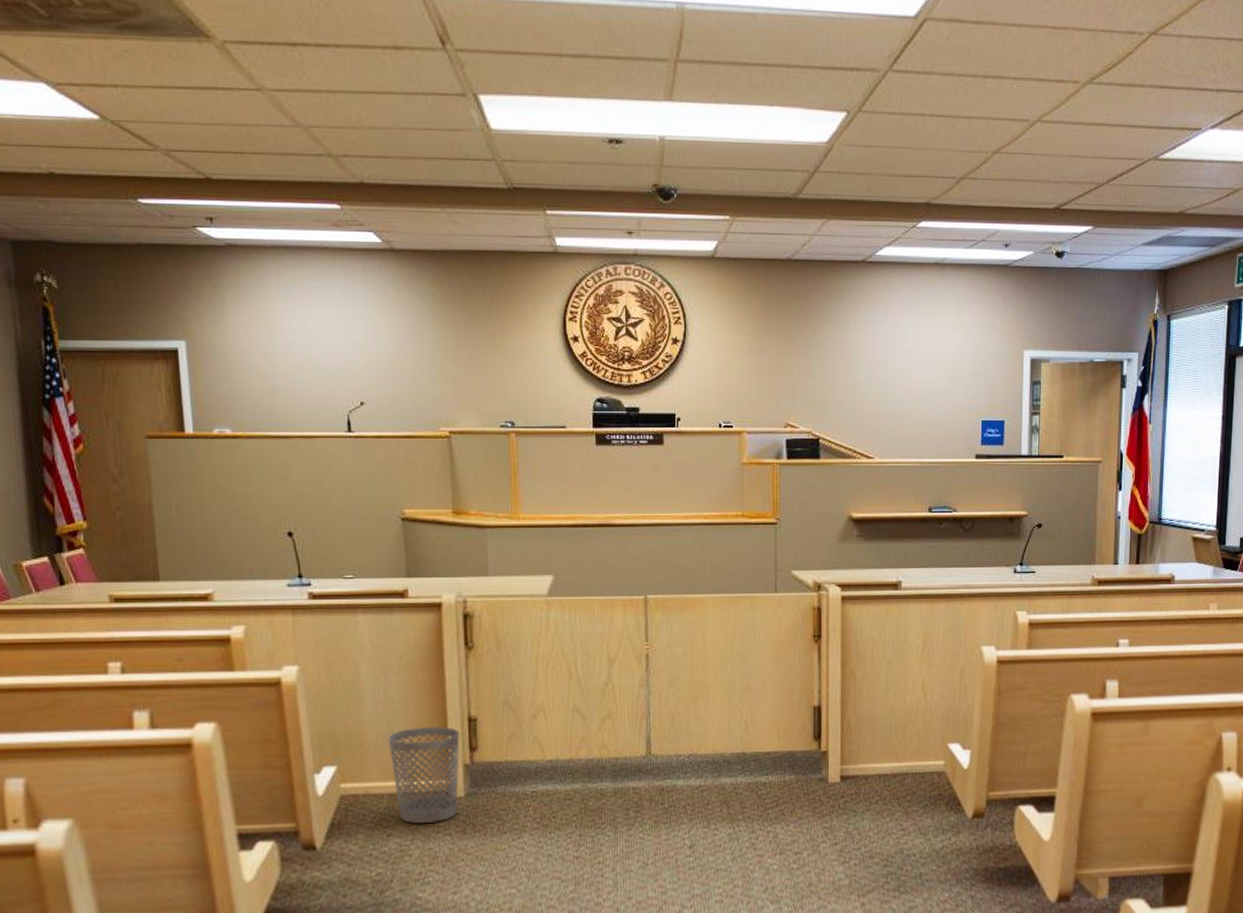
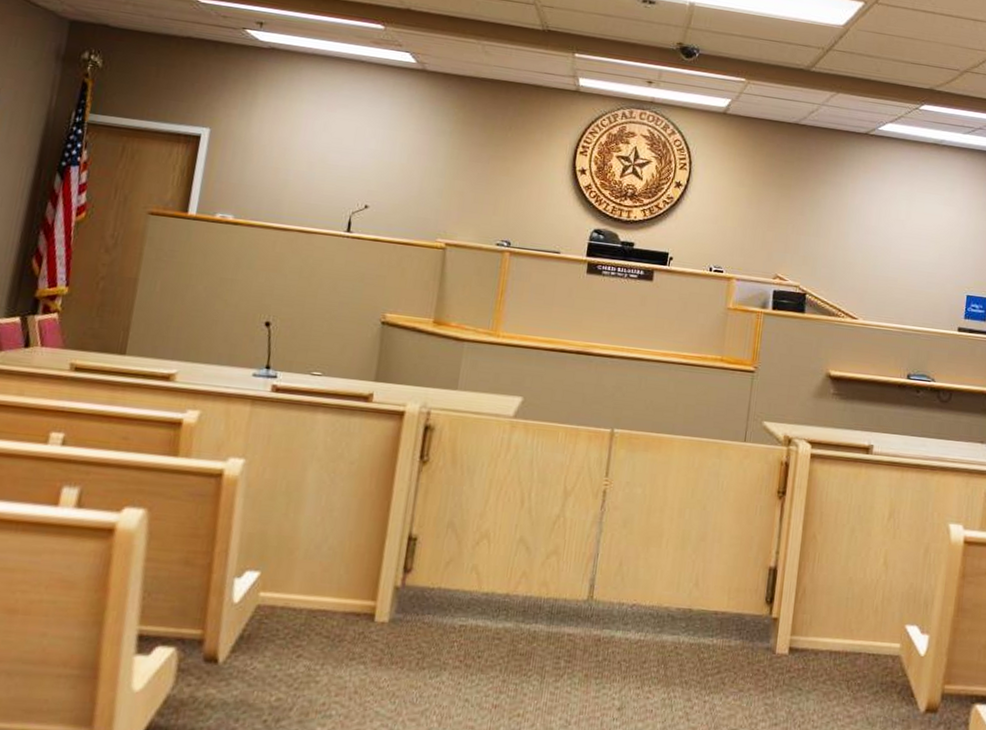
wastebasket: present [388,726,460,823] -> none [314,539,397,648]

